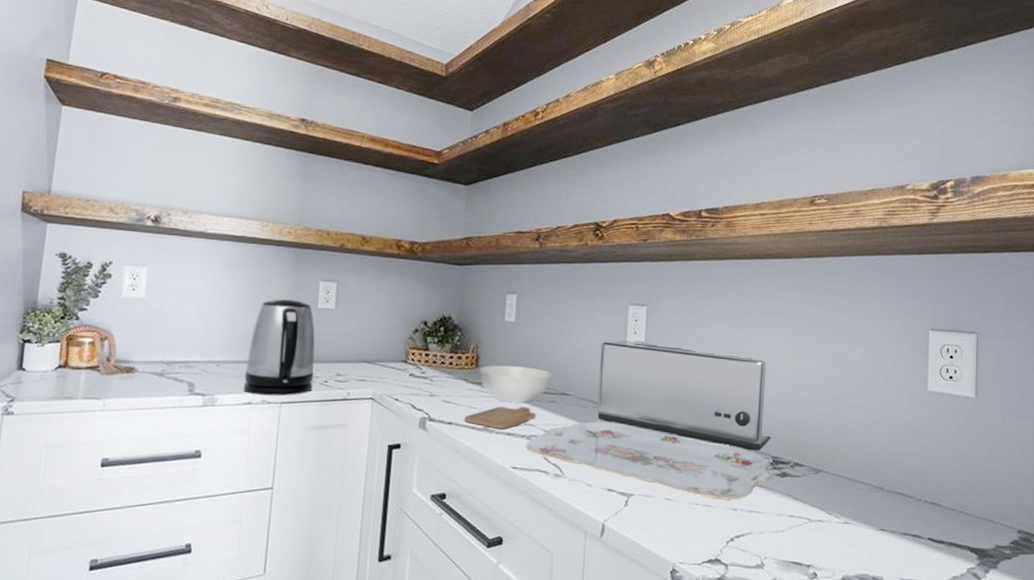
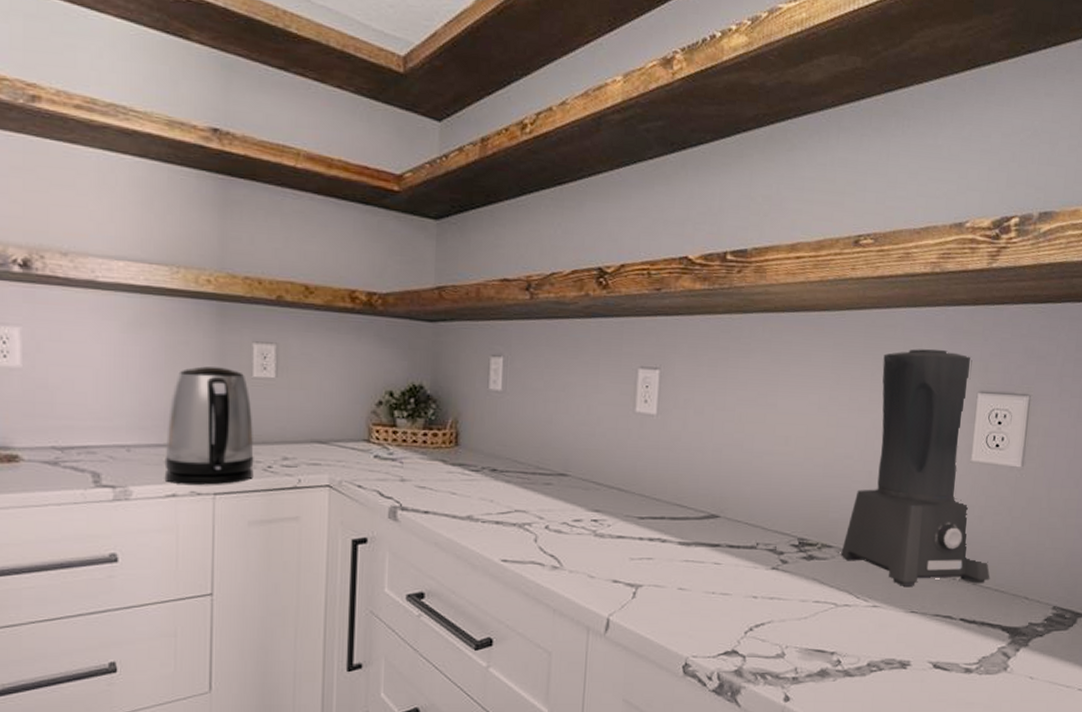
chopping board: present [464,406,536,430] -> none [443,491,529,518]
bowl: present [478,365,552,403] -> none [459,442,547,487]
serving tray: present [526,421,771,500] -> none [517,505,797,587]
toaster: present [597,339,773,451] -> none [600,410,800,533]
blender: none [812,291,954,506] -> present [841,349,990,586]

